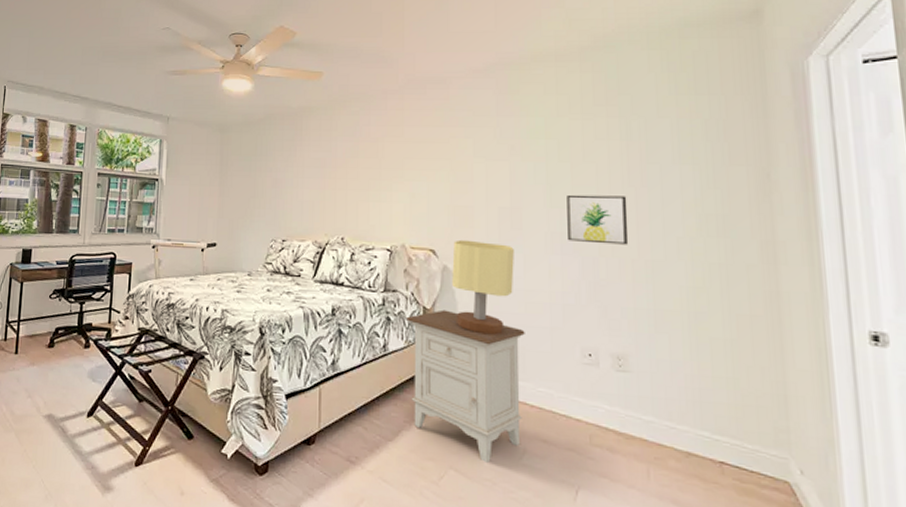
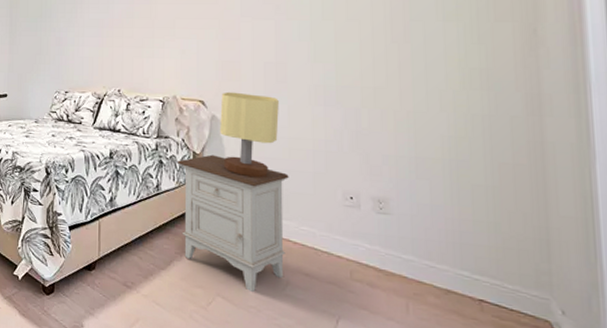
wall art: present [567,194,629,245] -> none [330,50,391,97]

